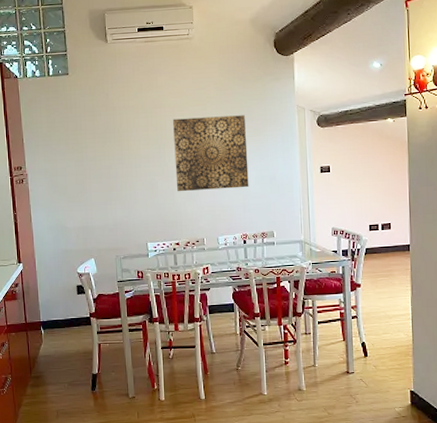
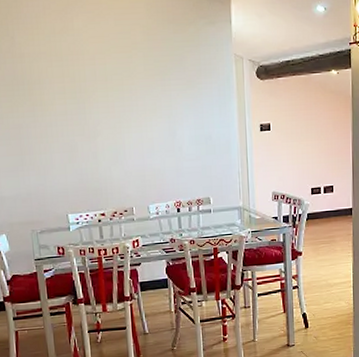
wall art: present [173,115,249,192] -> none [93,64,182,155]

